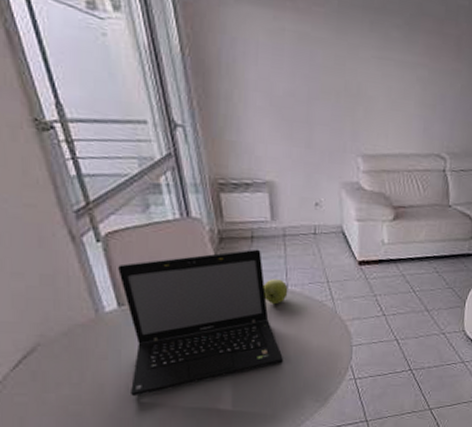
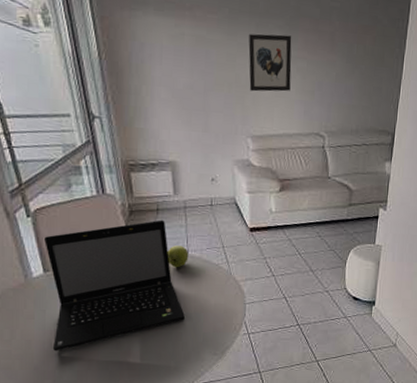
wall art: none [360,32,412,104] -> present [248,33,292,92]

